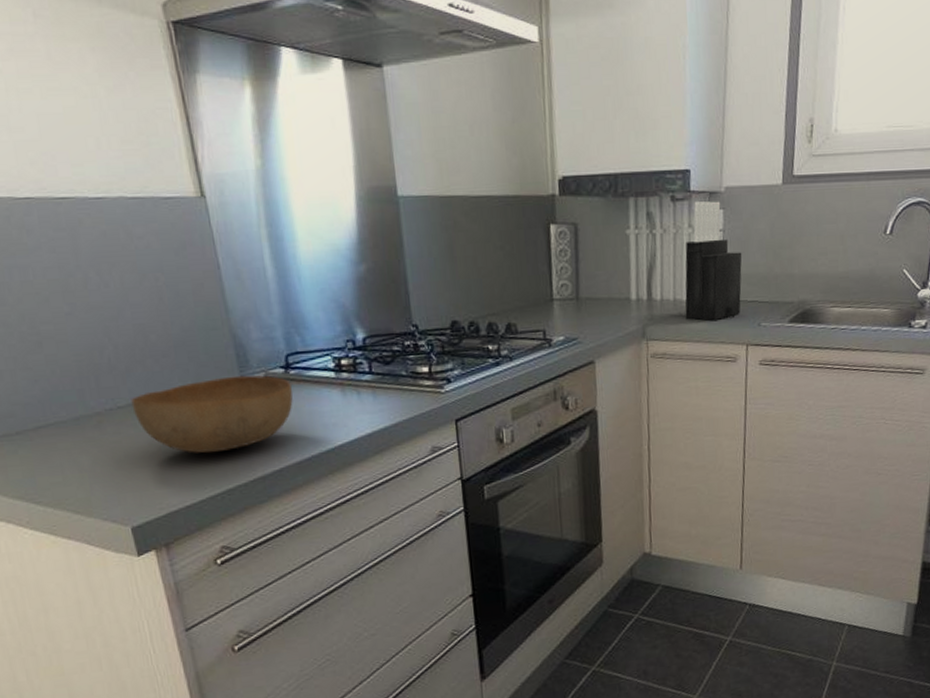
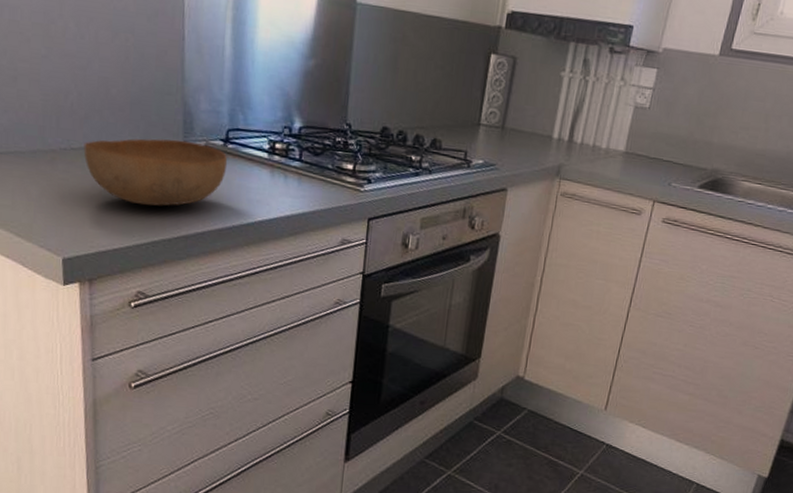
knife block: present [685,201,742,321] -> none [600,57,667,173]

